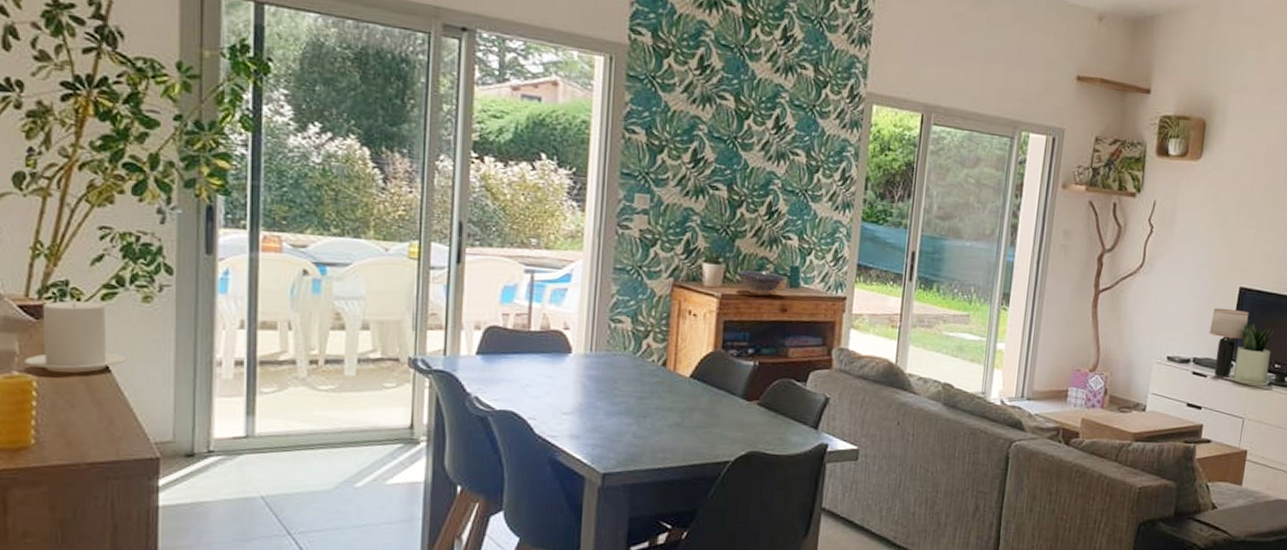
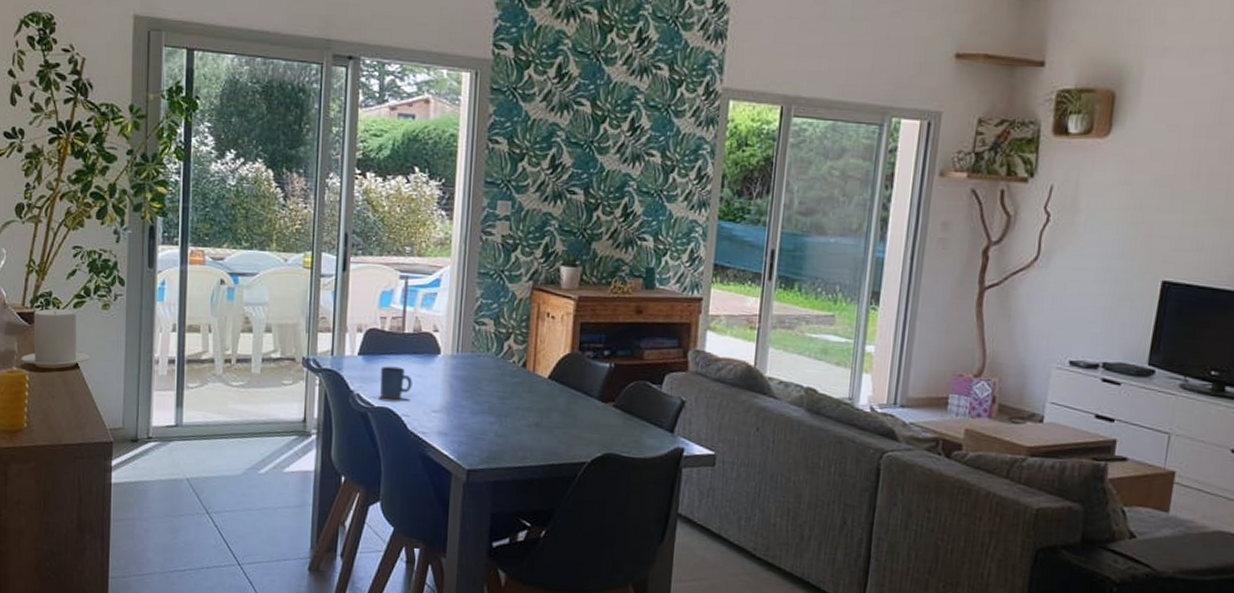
mug: none [502,366,540,402] -> present [380,366,413,400]
decorative bowl: present [736,270,787,297] -> none [593,272,642,298]
table lamp: present [1209,307,1249,377] -> none [1123,305,1175,386]
planter: present [1230,323,1274,386] -> none [1150,323,1209,397]

